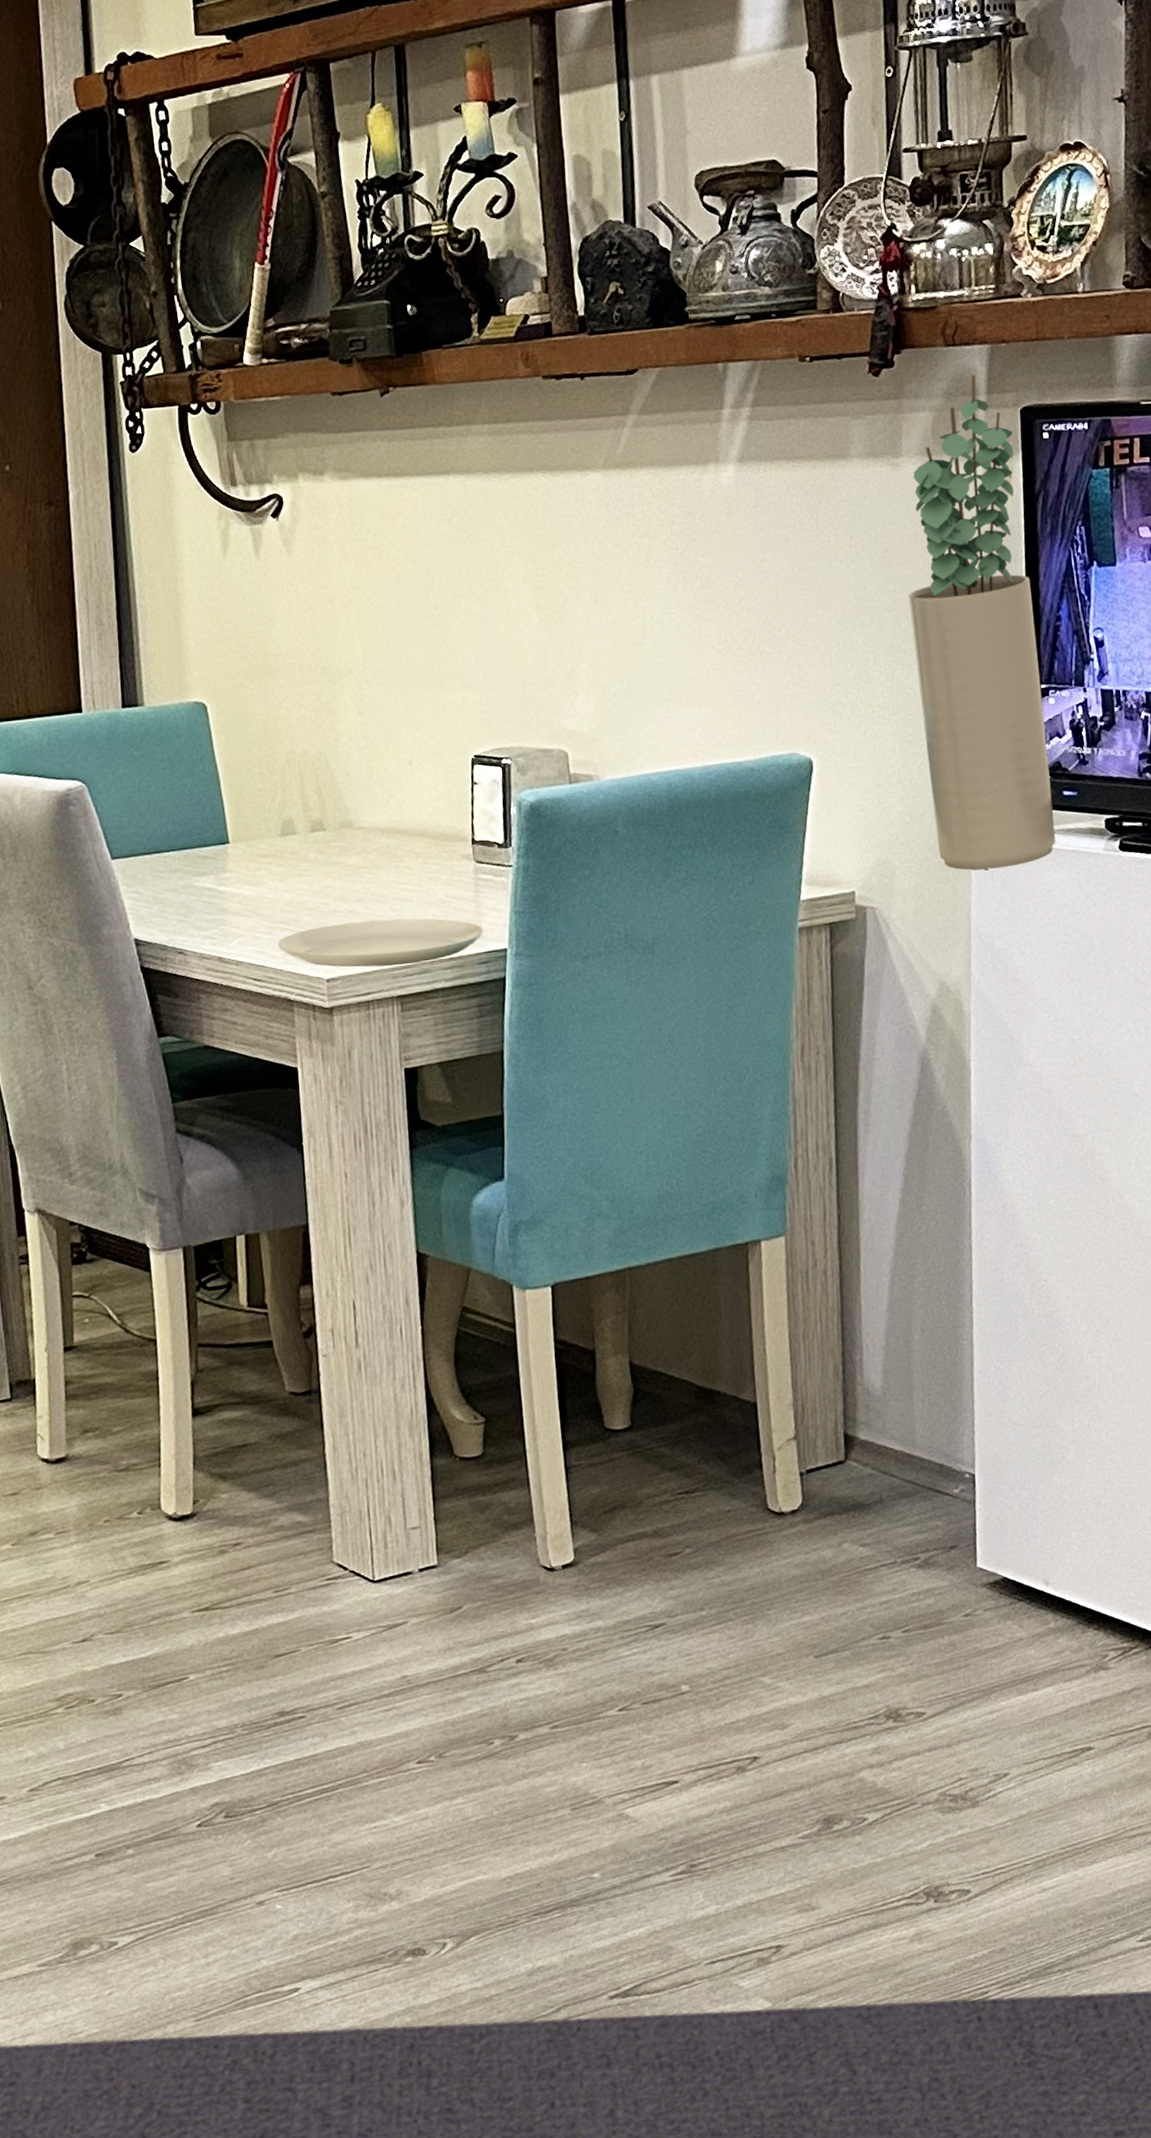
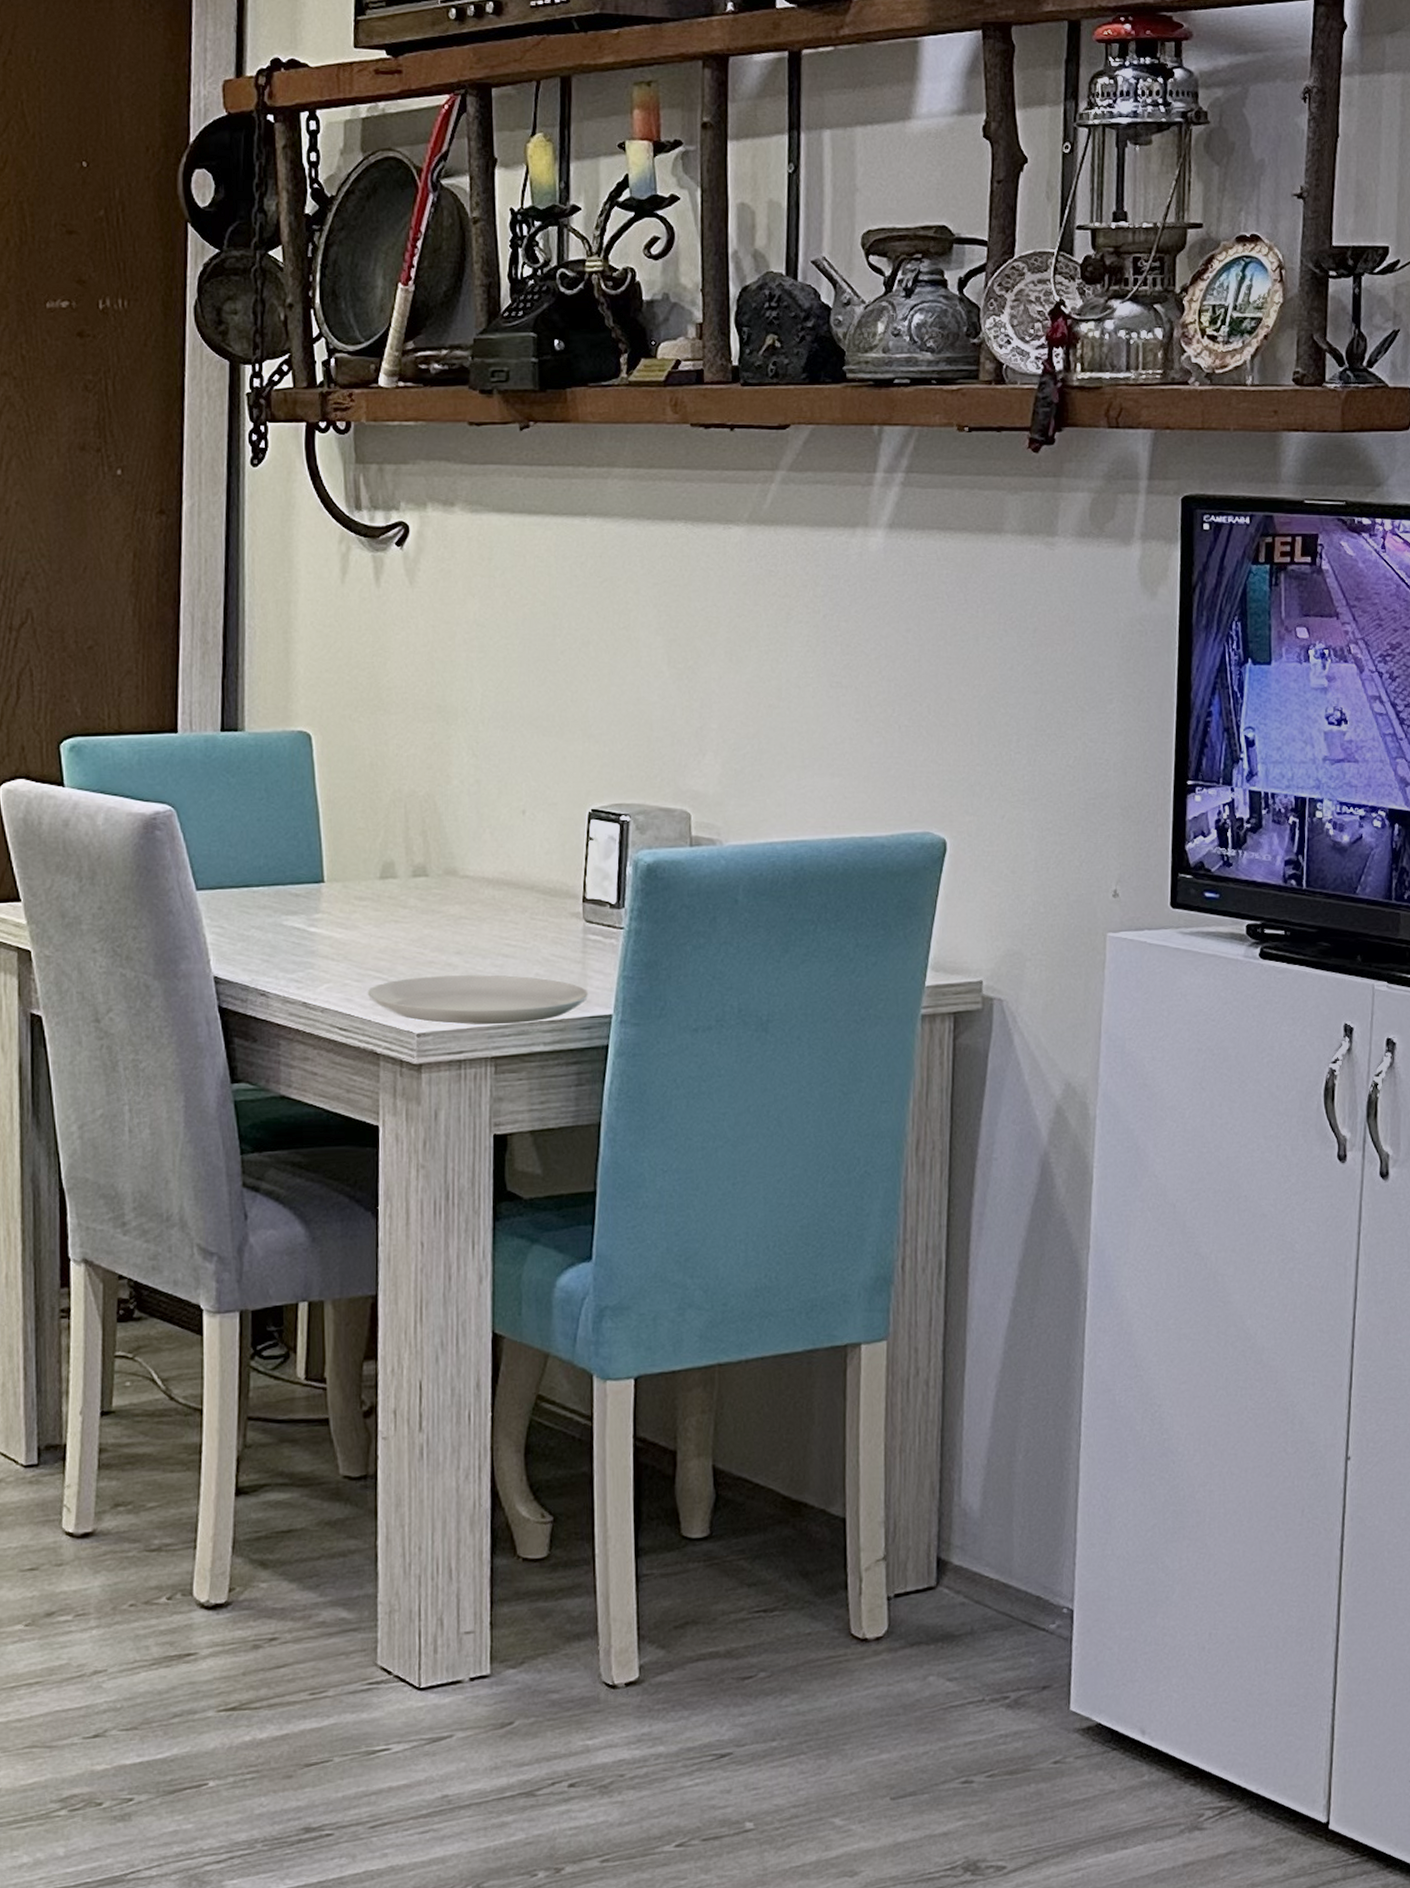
vase: present [908,374,1056,871] -> none [1055,459,1195,968]

